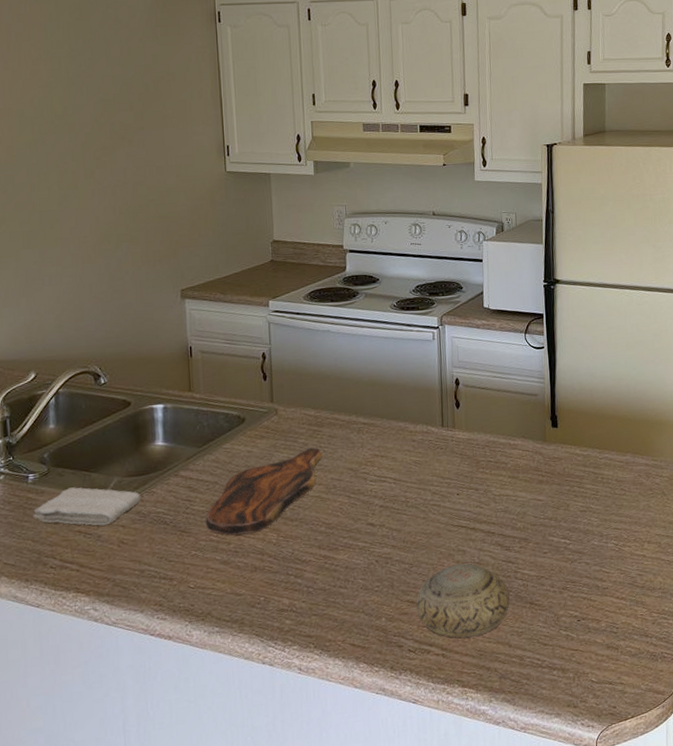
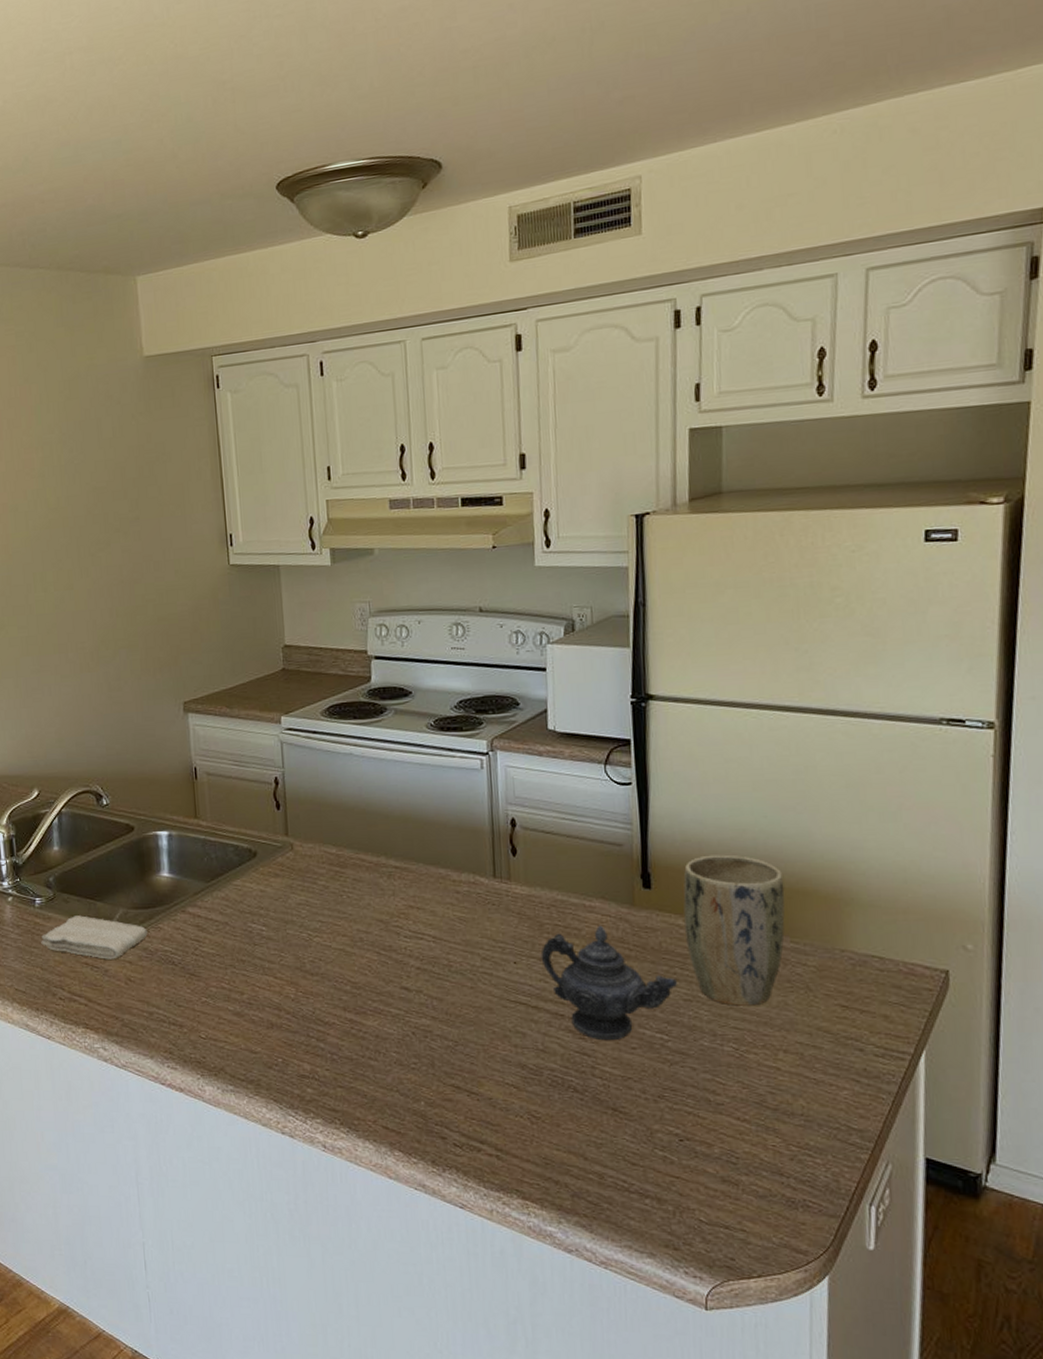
cutting board: present [205,448,322,536] -> none [216,892,346,985]
bowl: present [416,563,510,638] -> none [462,1049,585,1141]
teapot: none [477,458,576,550] -> present [540,925,677,1041]
plant pot: none [580,398,648,512] -> present [683,854,785,1006]

